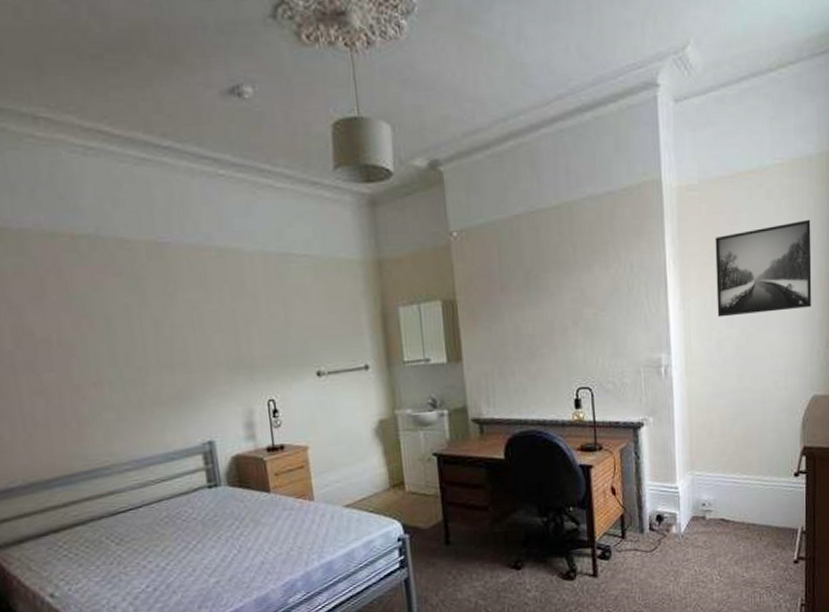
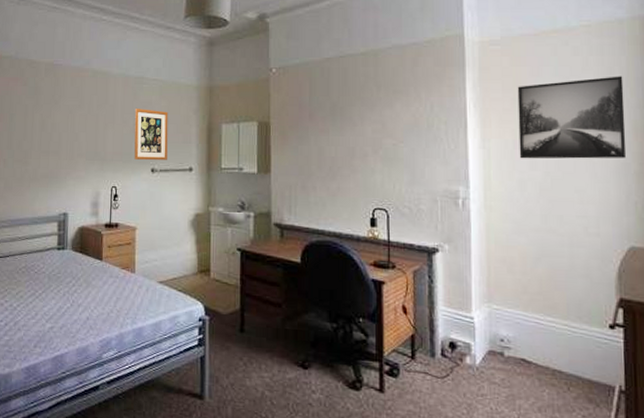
wall art: none [283,295,336,363] -> present [134,109,168,160]

